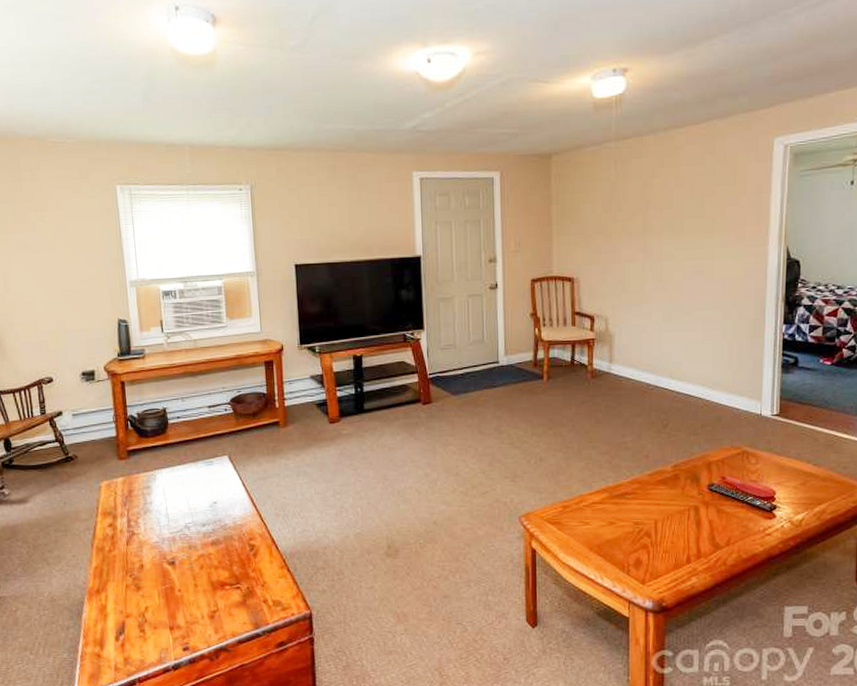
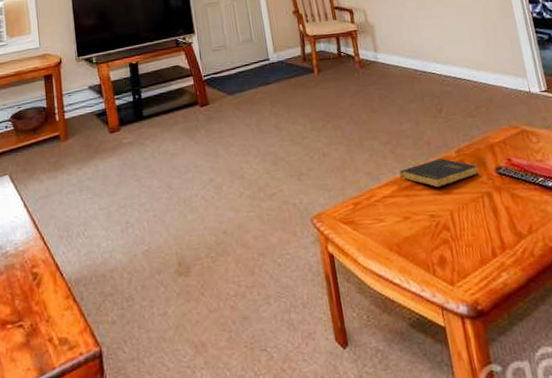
book: none [613,471,692,498] -> present [399,157,480,188]

